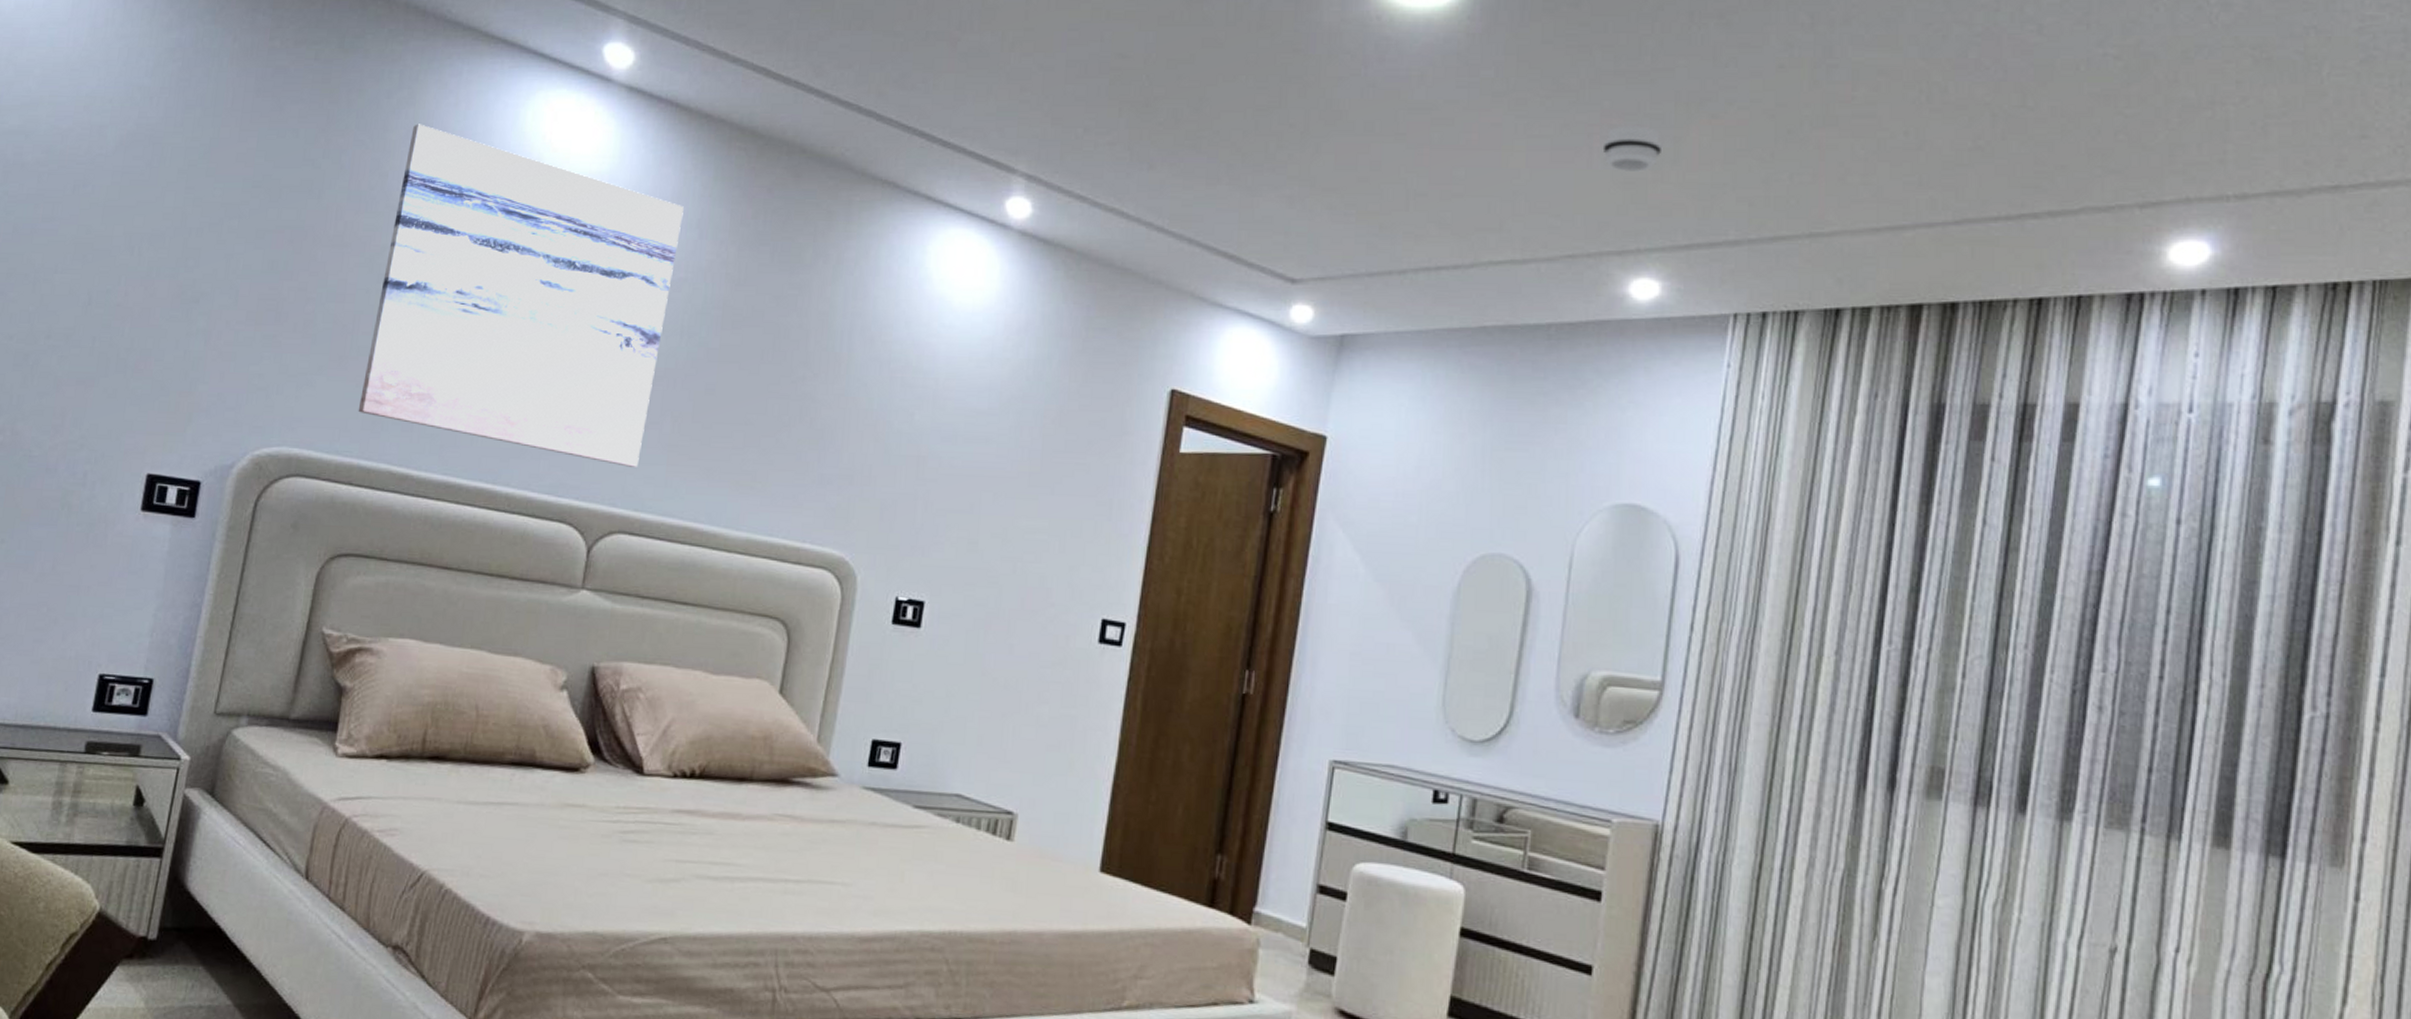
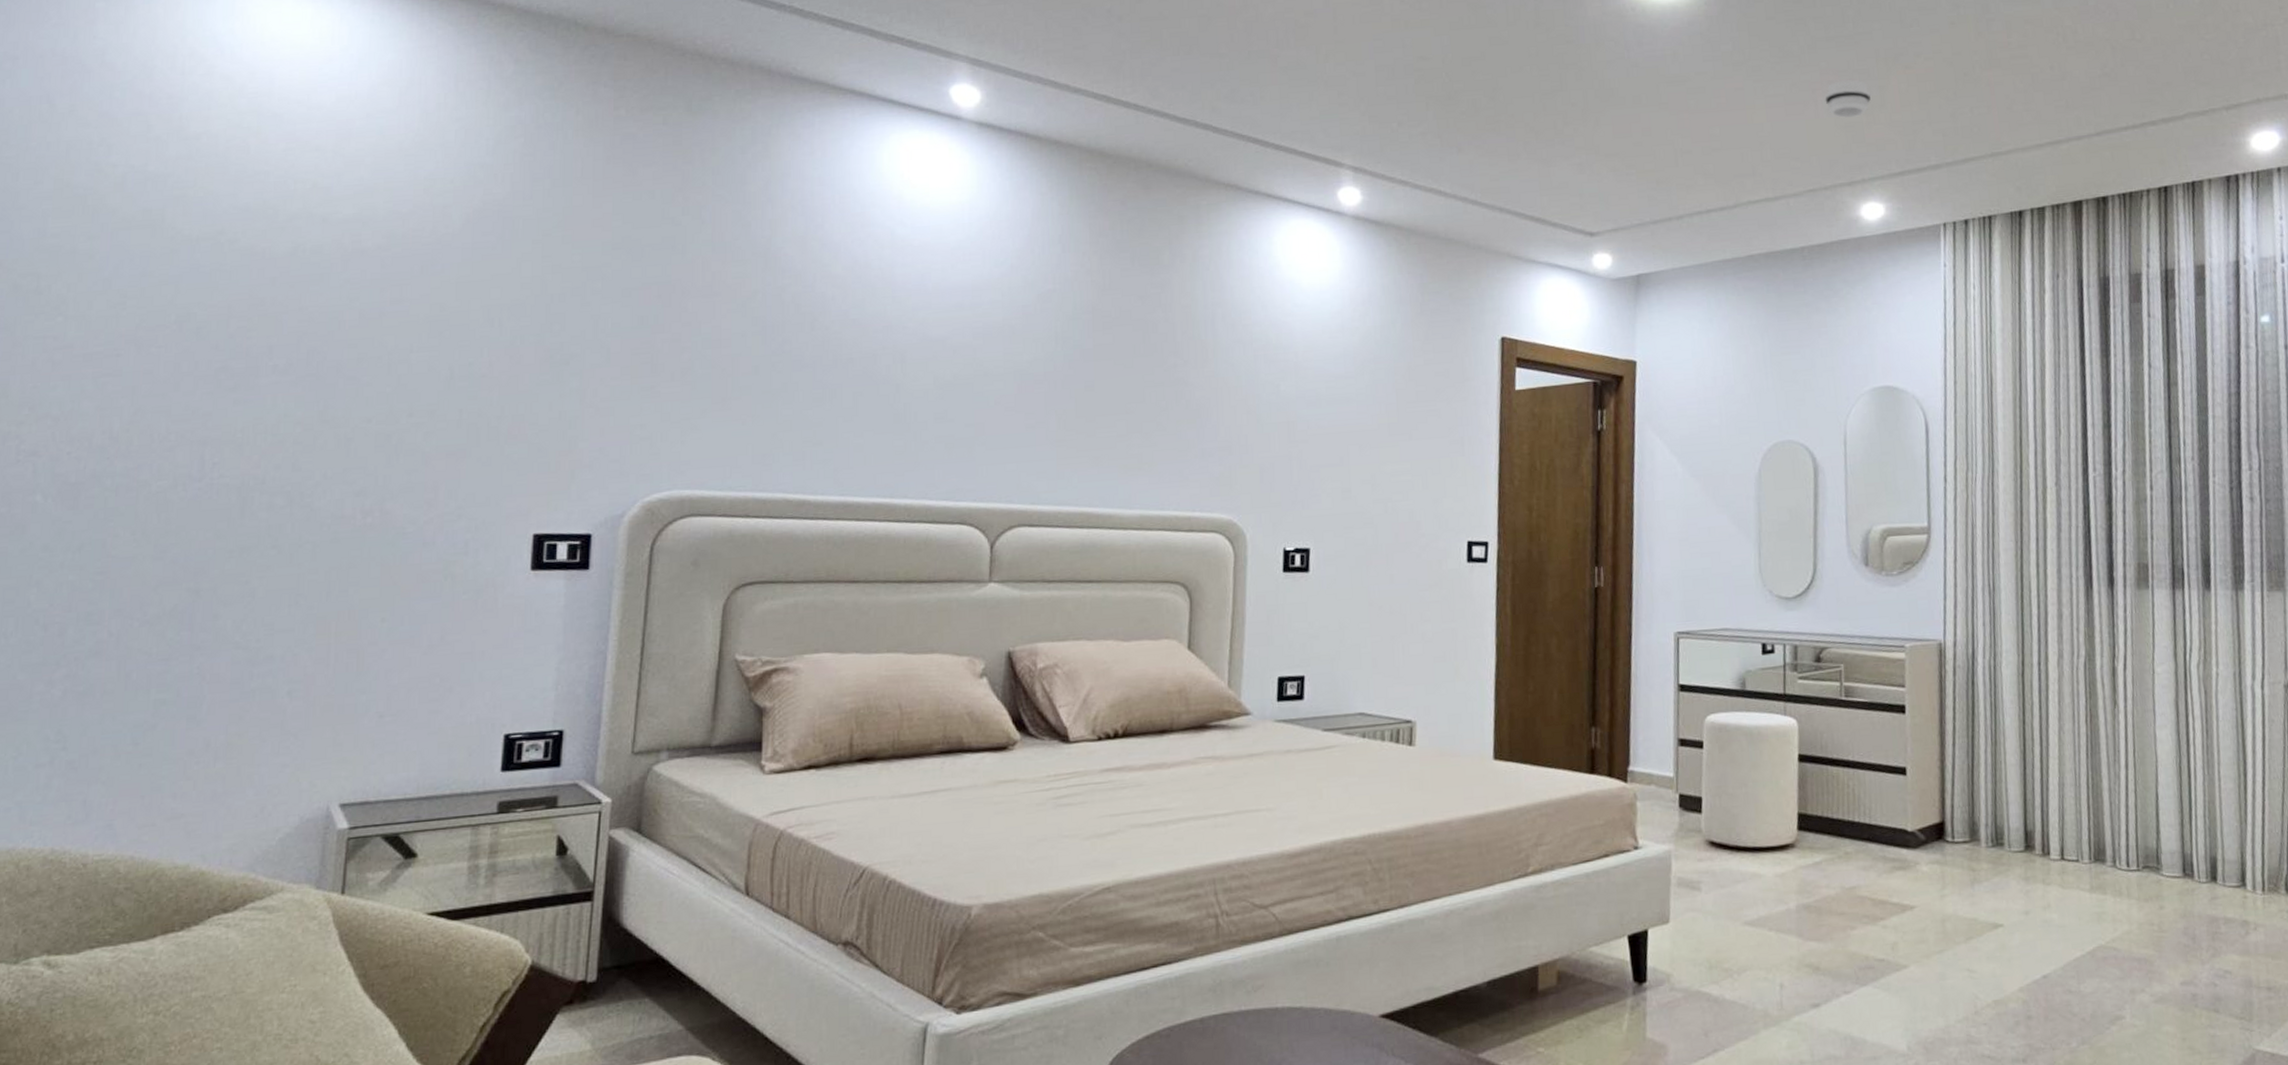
wall art: present [358,124,684,467] -> none [747,174,1045,466]

